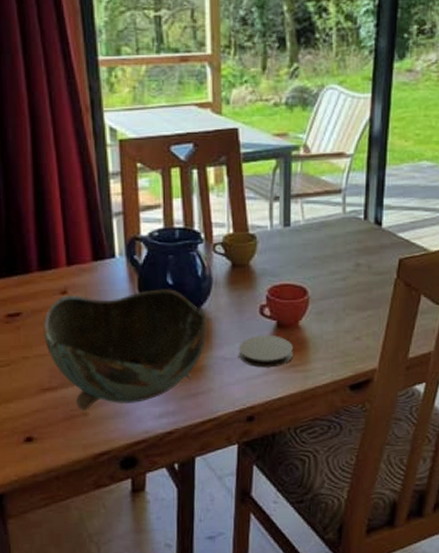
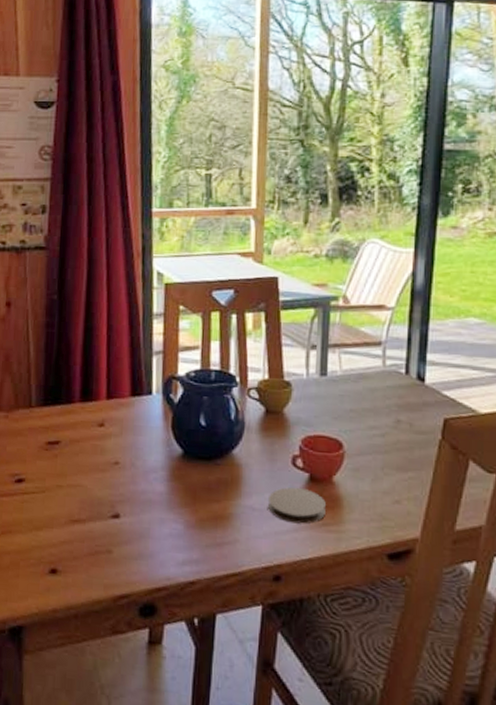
bowl: present [43,289,207,411] -> none [78,428,237,548]

